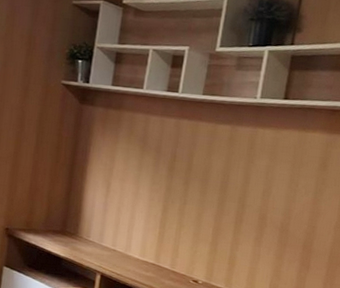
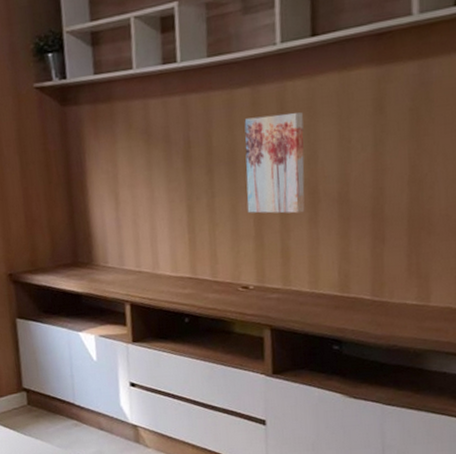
wall art: none [209,149,266,232] -> present [244,112,305,214]

